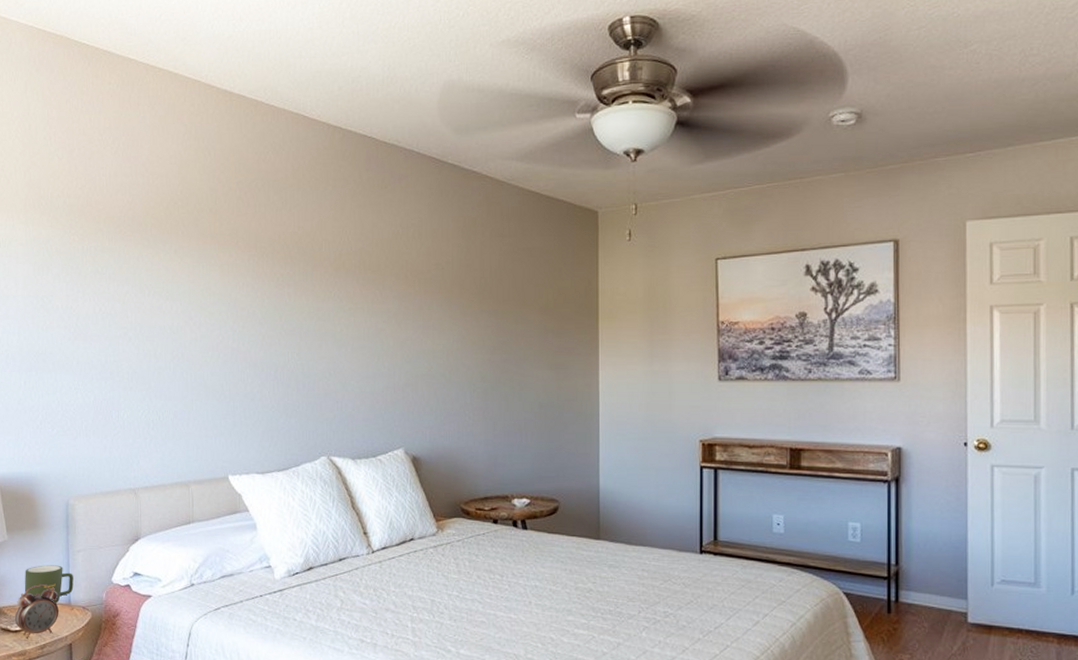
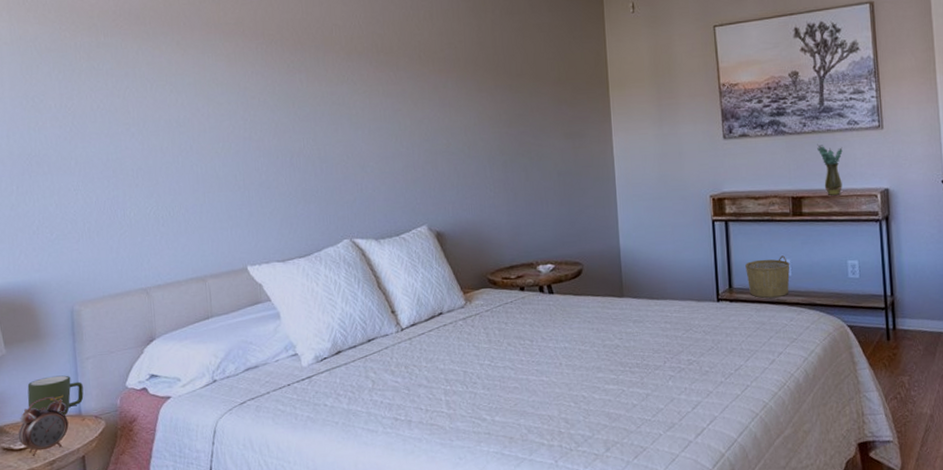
basket: none [733,510,783,556] -> present [745,255,790,298]
vase: none [822,393,851,450] -> present [817,144,843,195]

